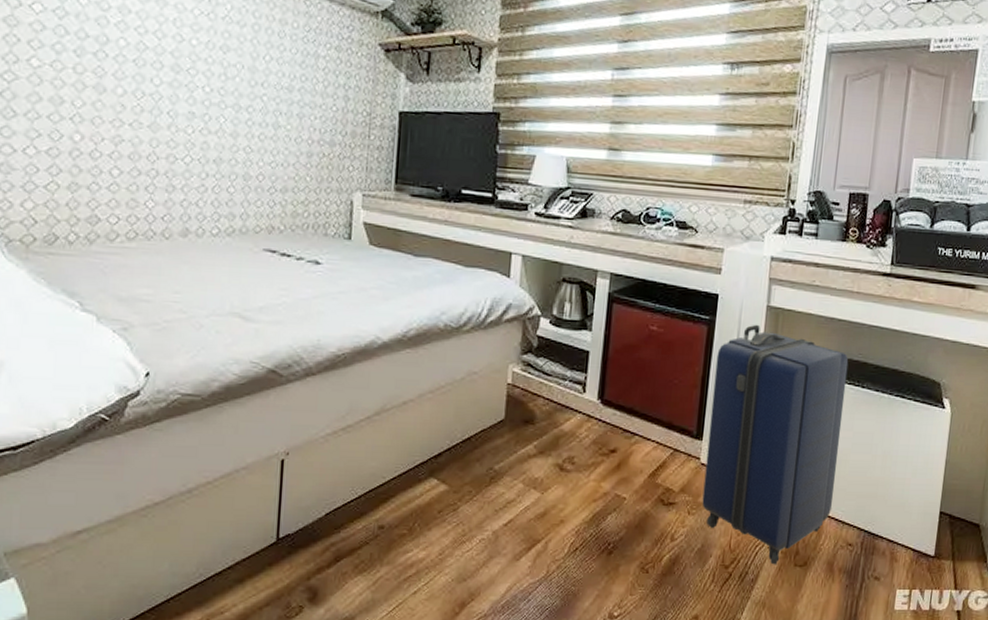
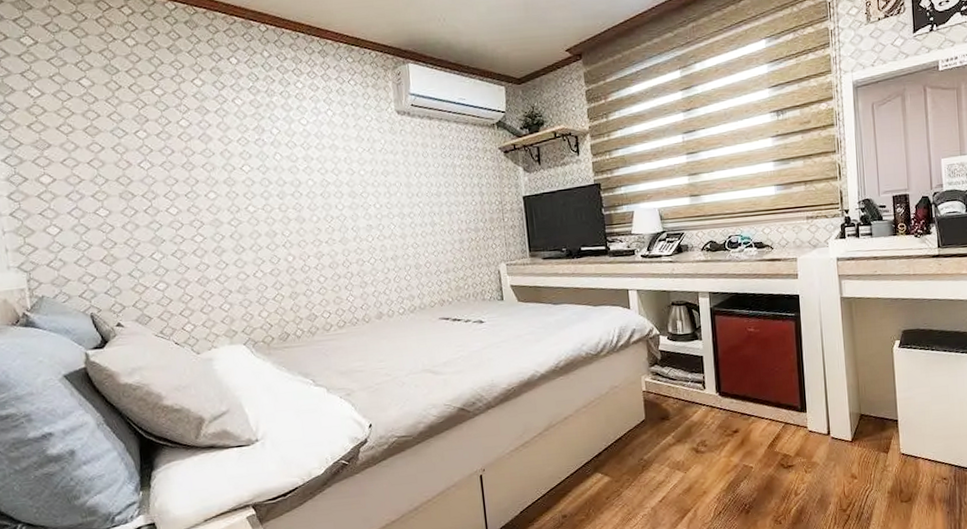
suitcase: present [702,324,849,565] -> none [806,313,924,504]

